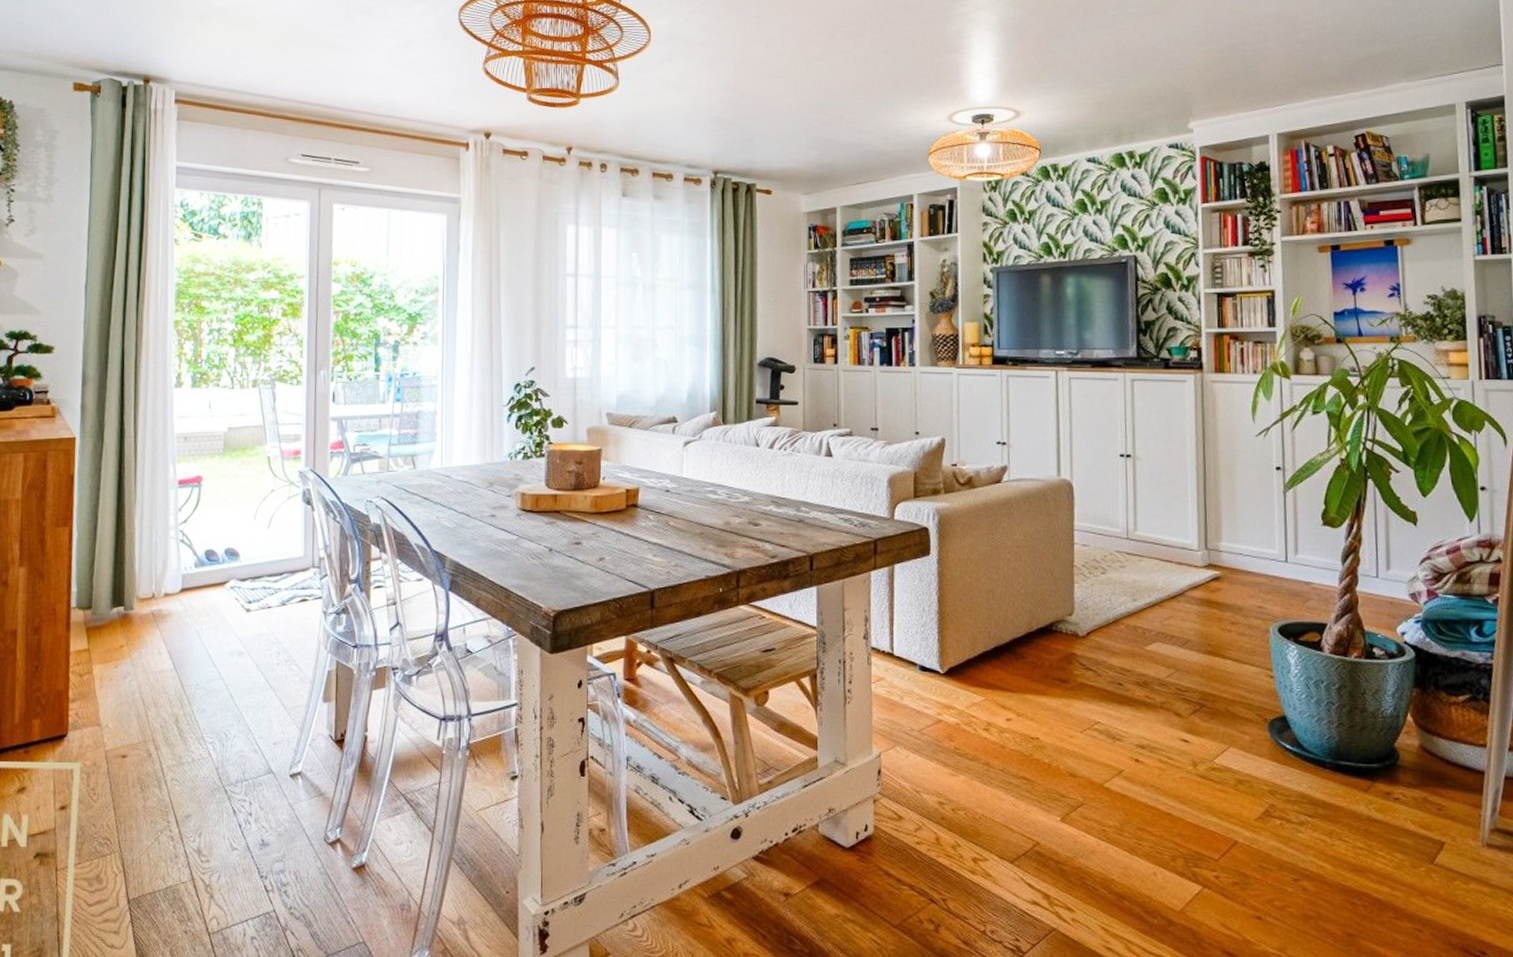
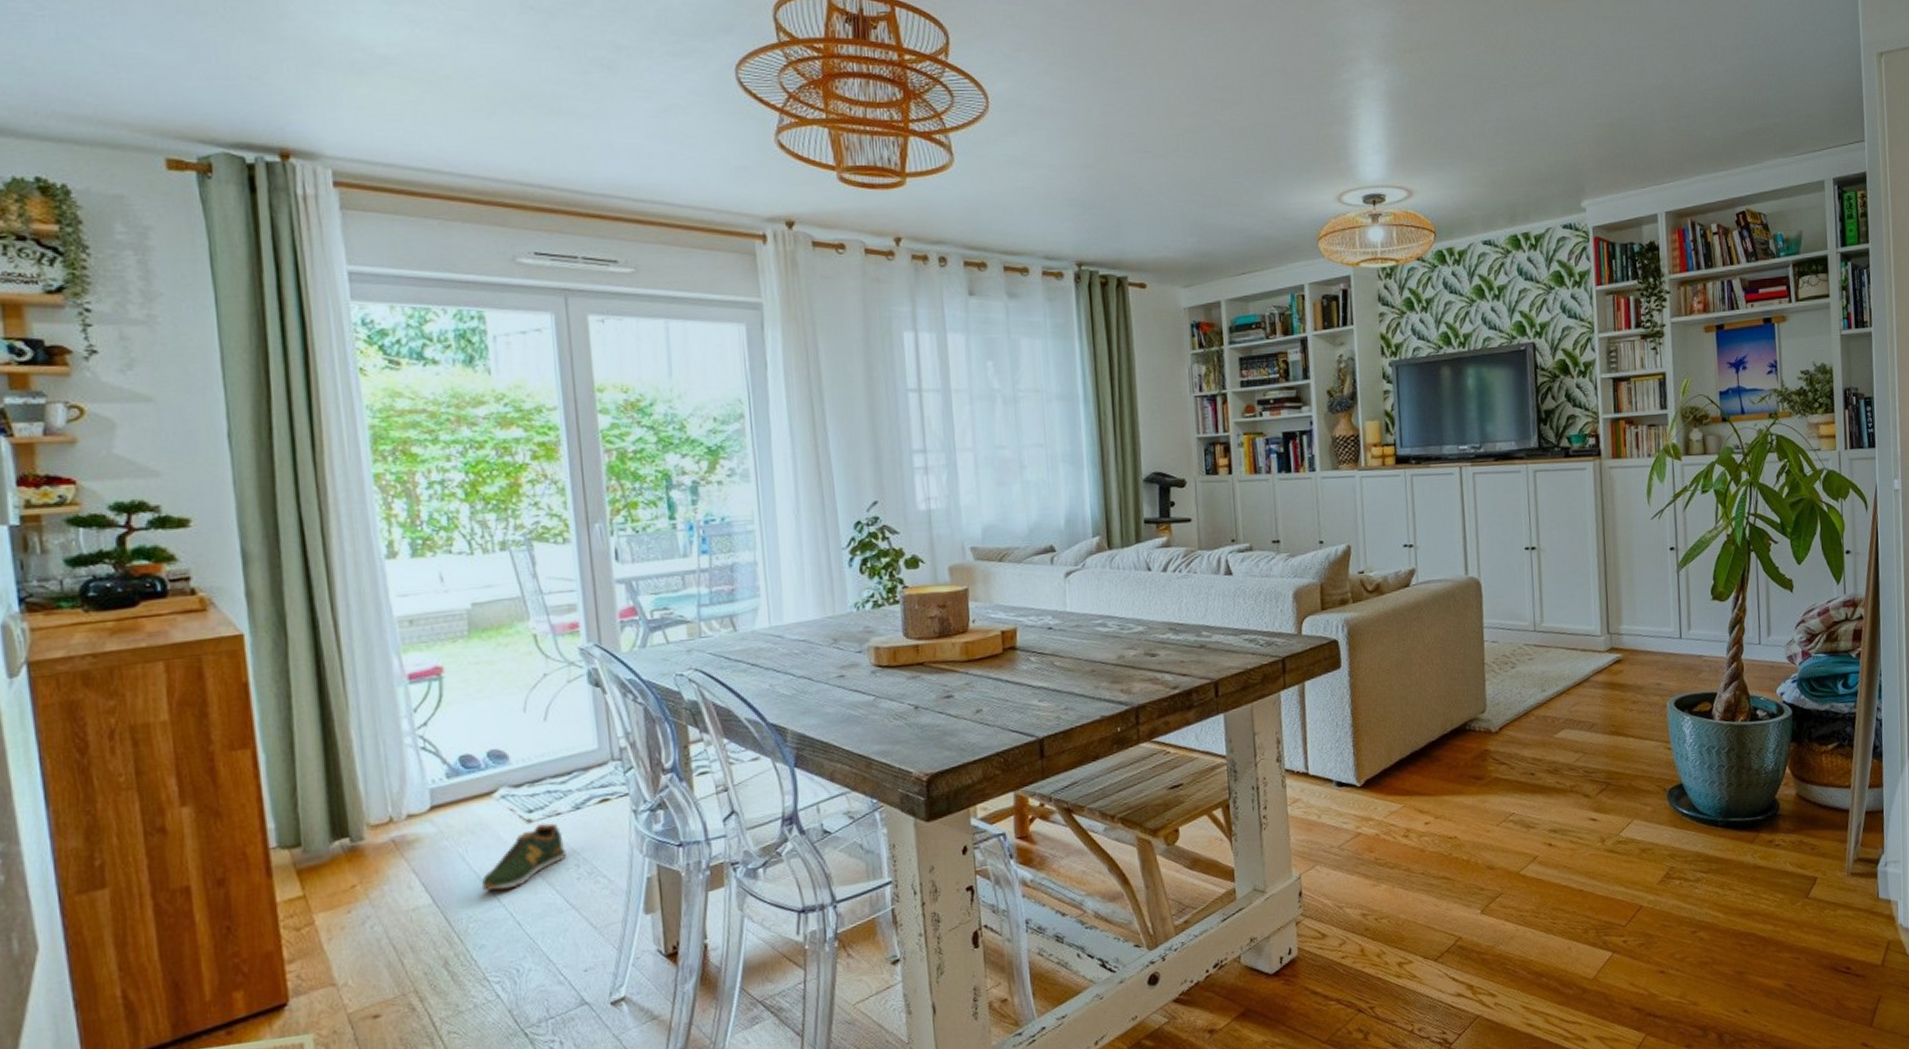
shoe: none [208,613,271,665] -> present [481,823,566,891]

